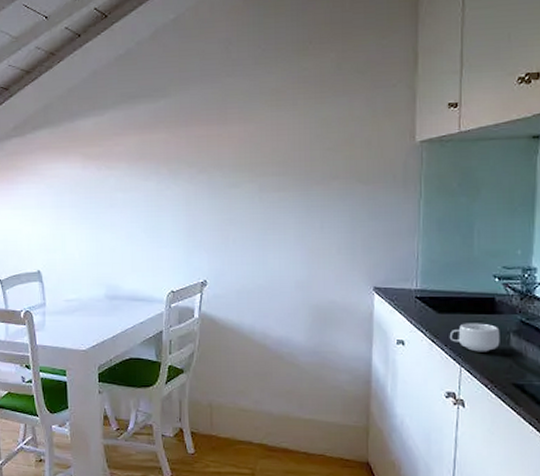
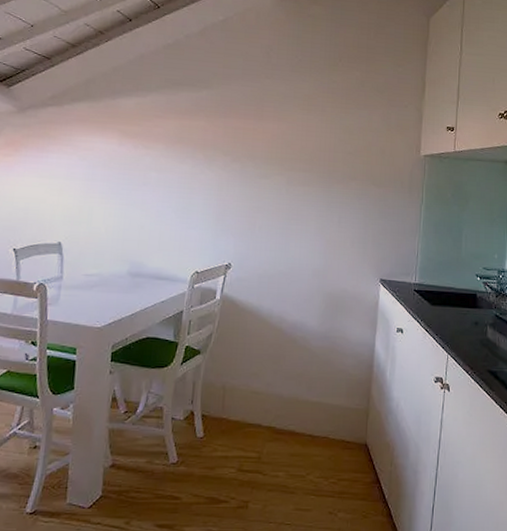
mug: present [449,323,500,352] -> none [440,315,480,342]

